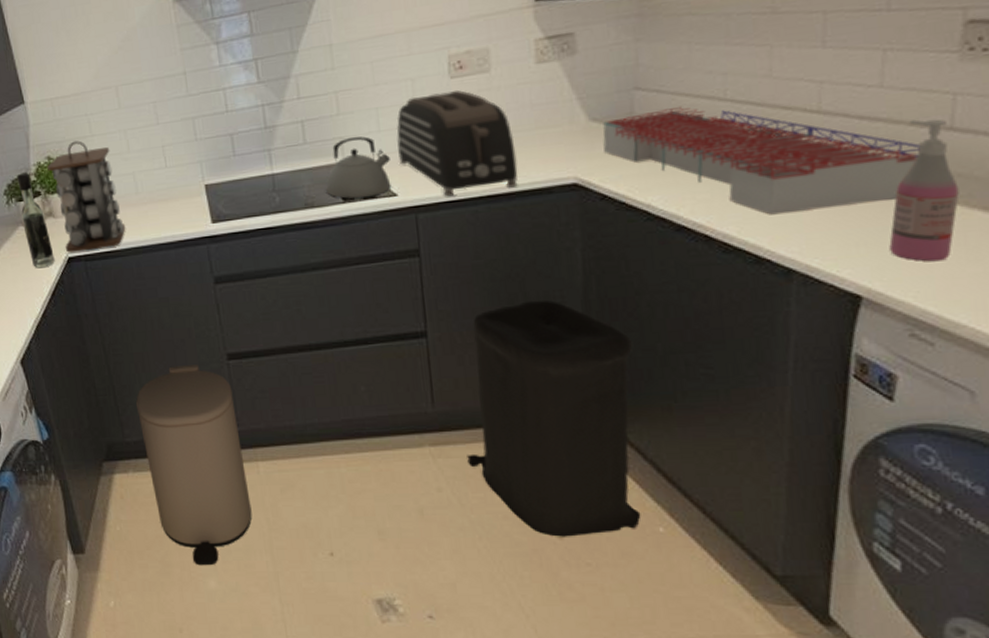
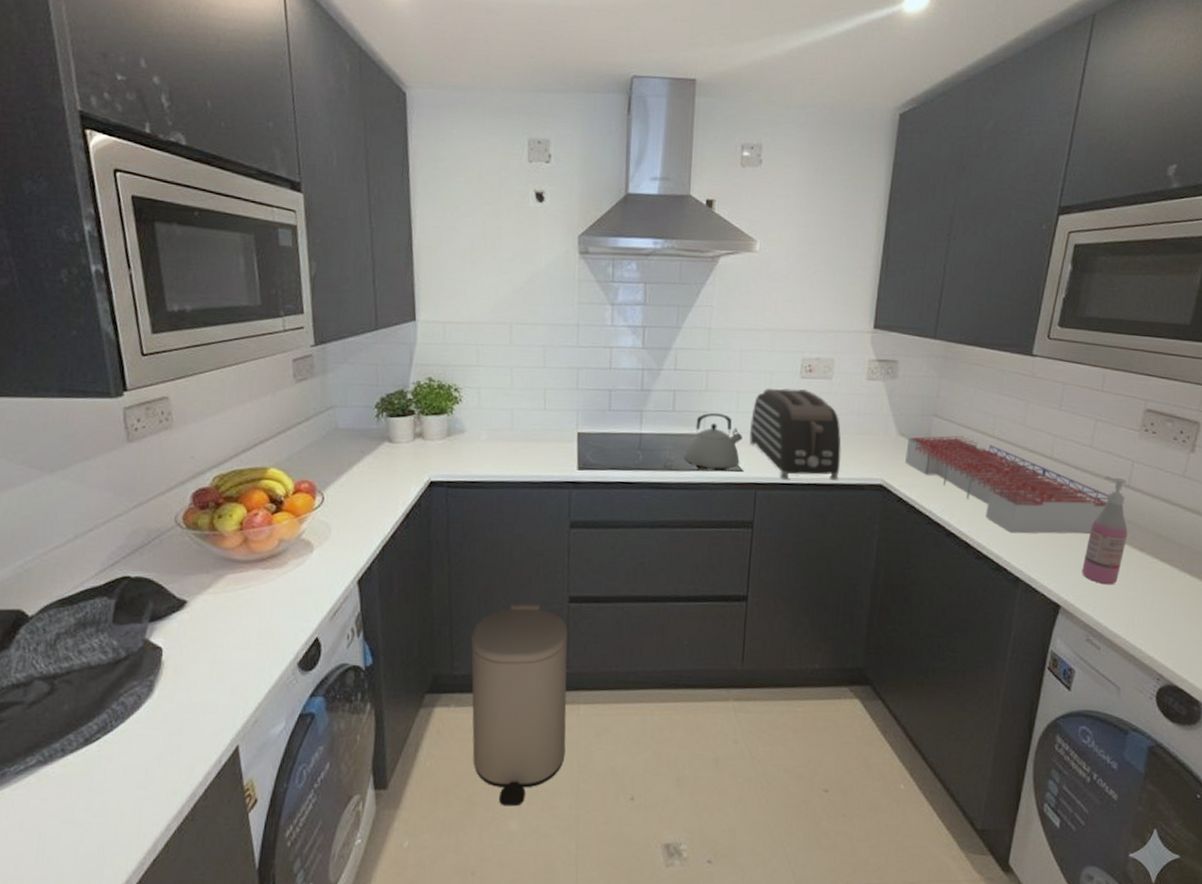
bottle: present [17,172,55,269] -> none [388,388,416,488]
spice rack: present [47,140,126,253] -> none [426,367,495,477]
laundry basket: present [467,300,641,537] -> none [763,579,904,790]

